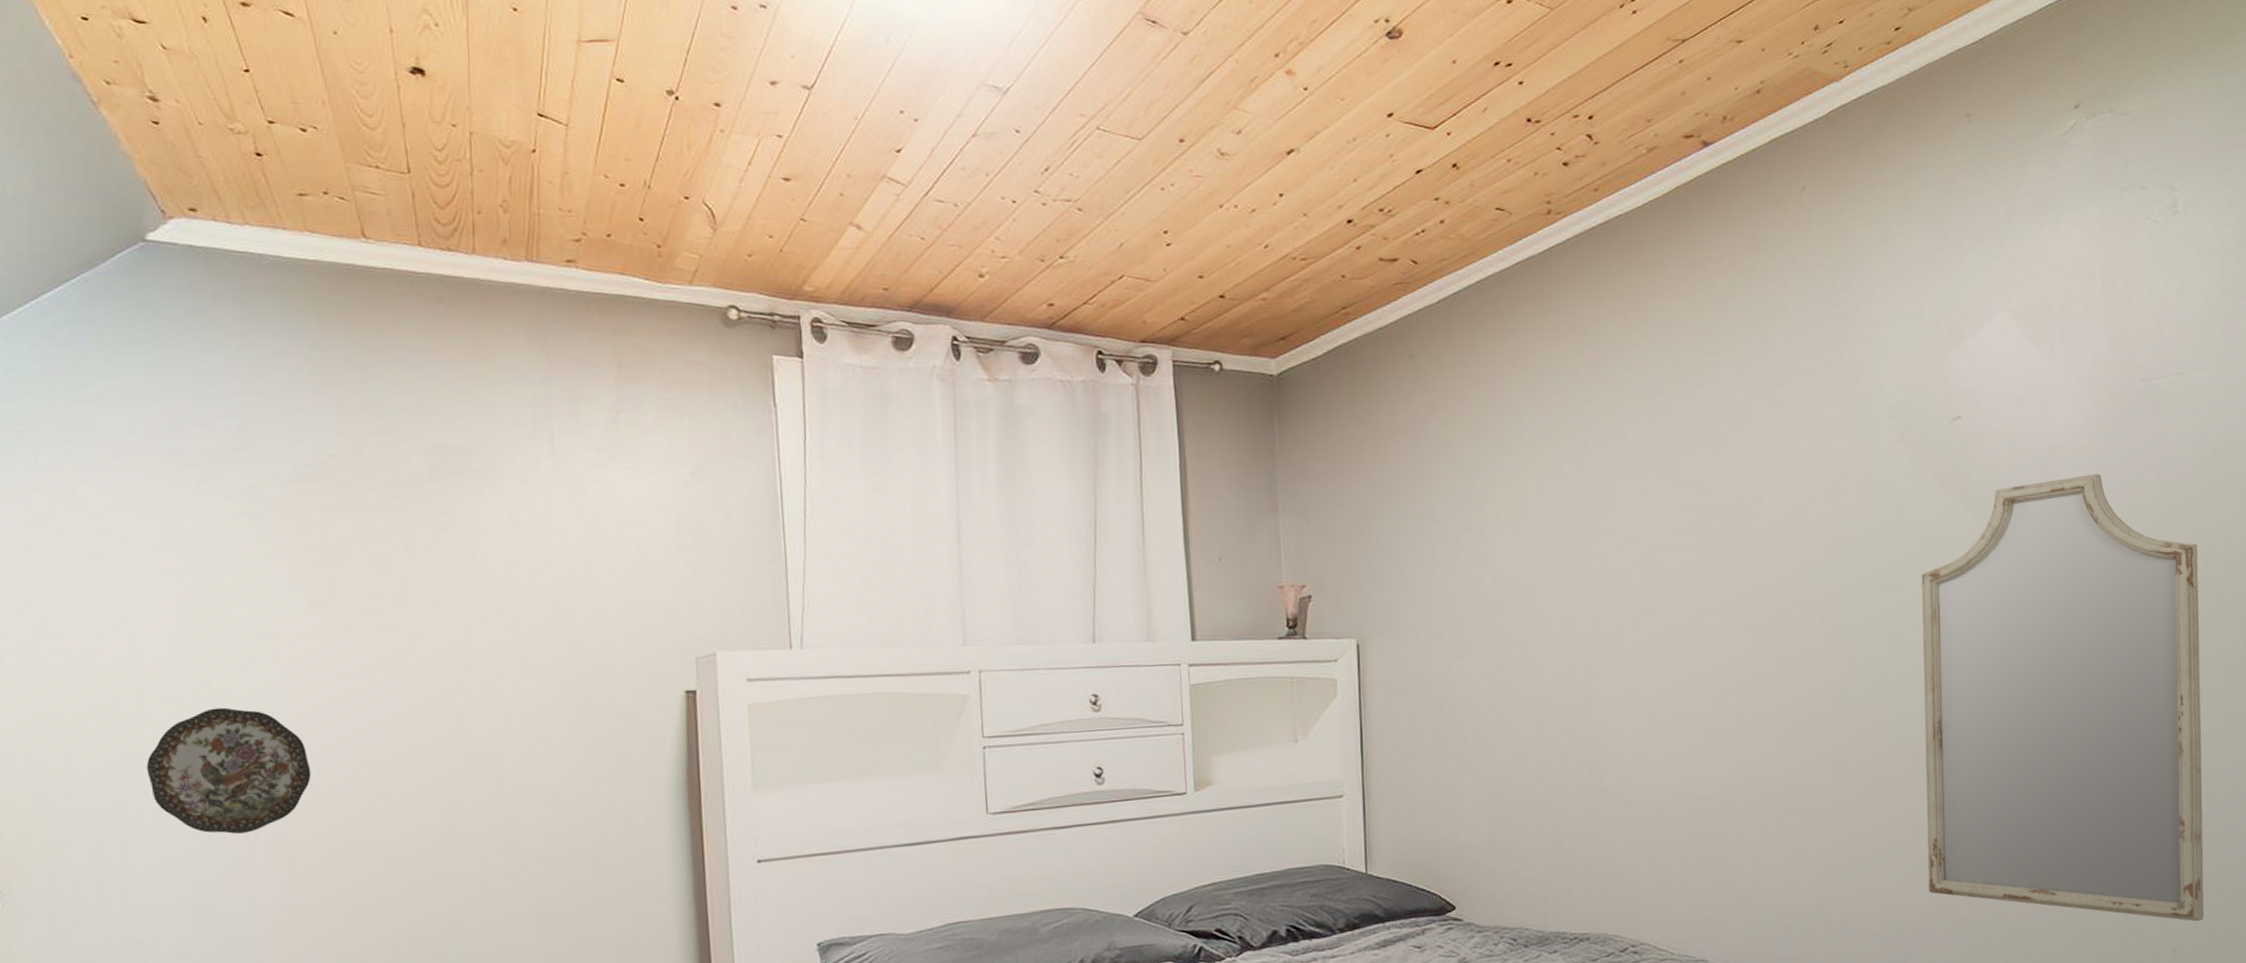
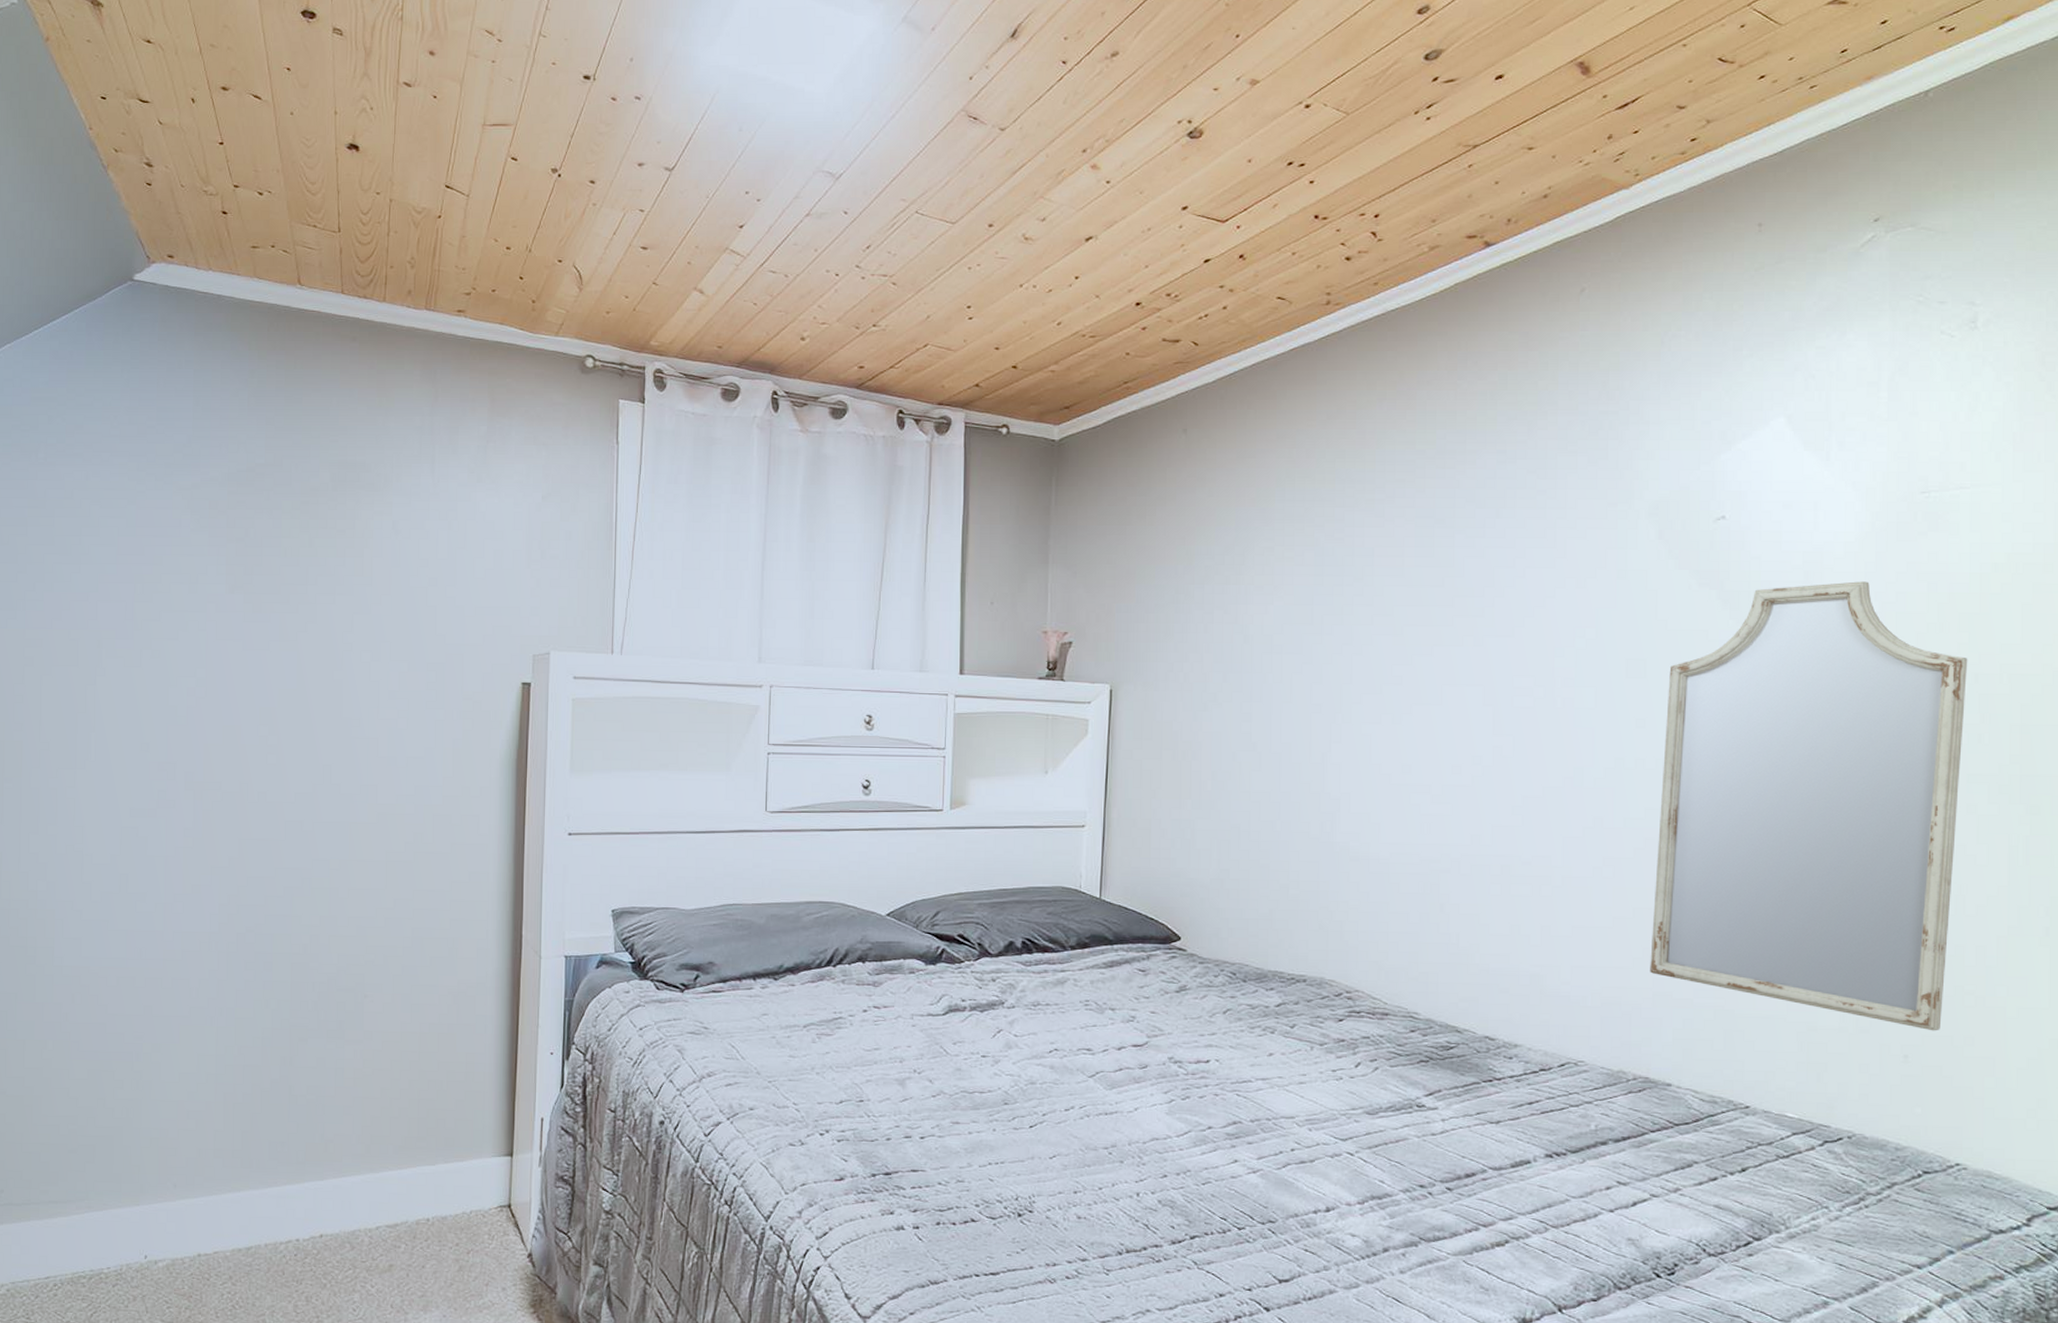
decorative plate: present [146,707,311,835] -> none [97,666,220,771]

